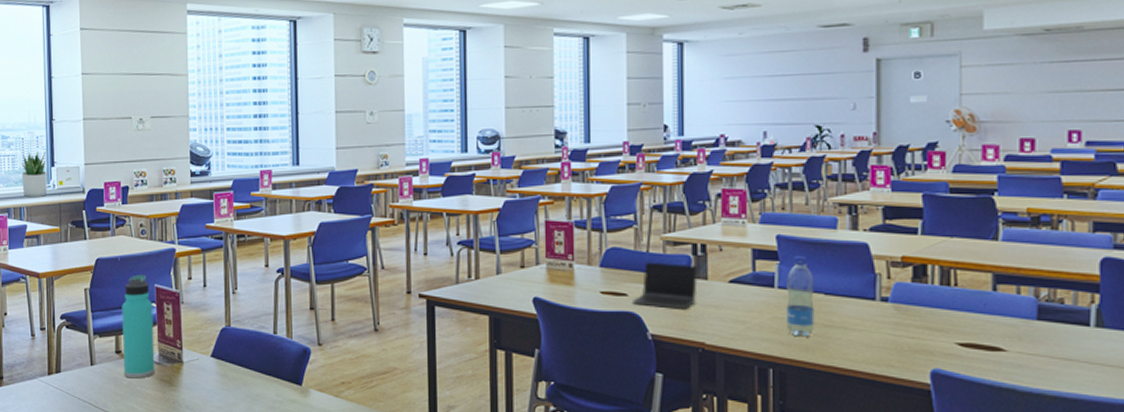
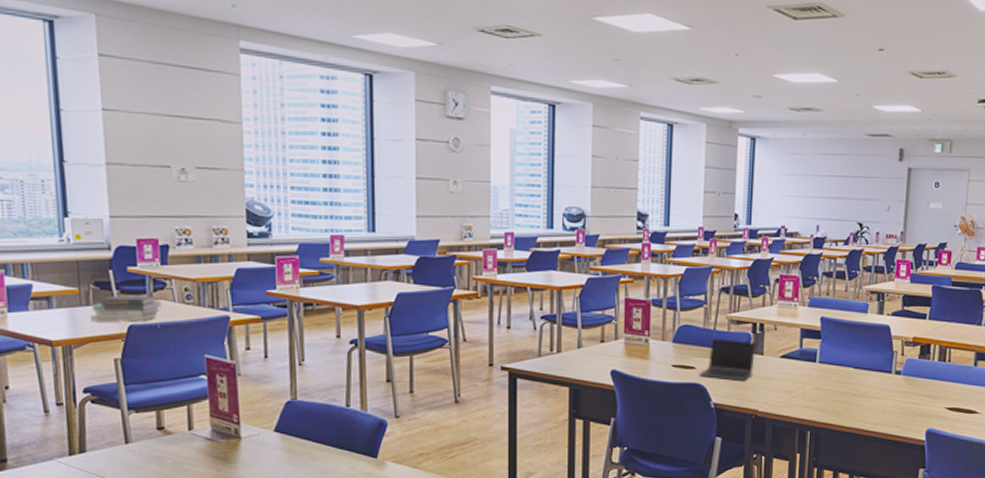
planter: present [21,150,47,198] -> none [21,196,60,253]
books: none [68,231,122,256] -> present [90,295,161,322]
thermos bottle: present [122,274,155,379] -> none [163,344,207,456]
bottle: present [787,255,815,337] -> none [823,335,847,404]

